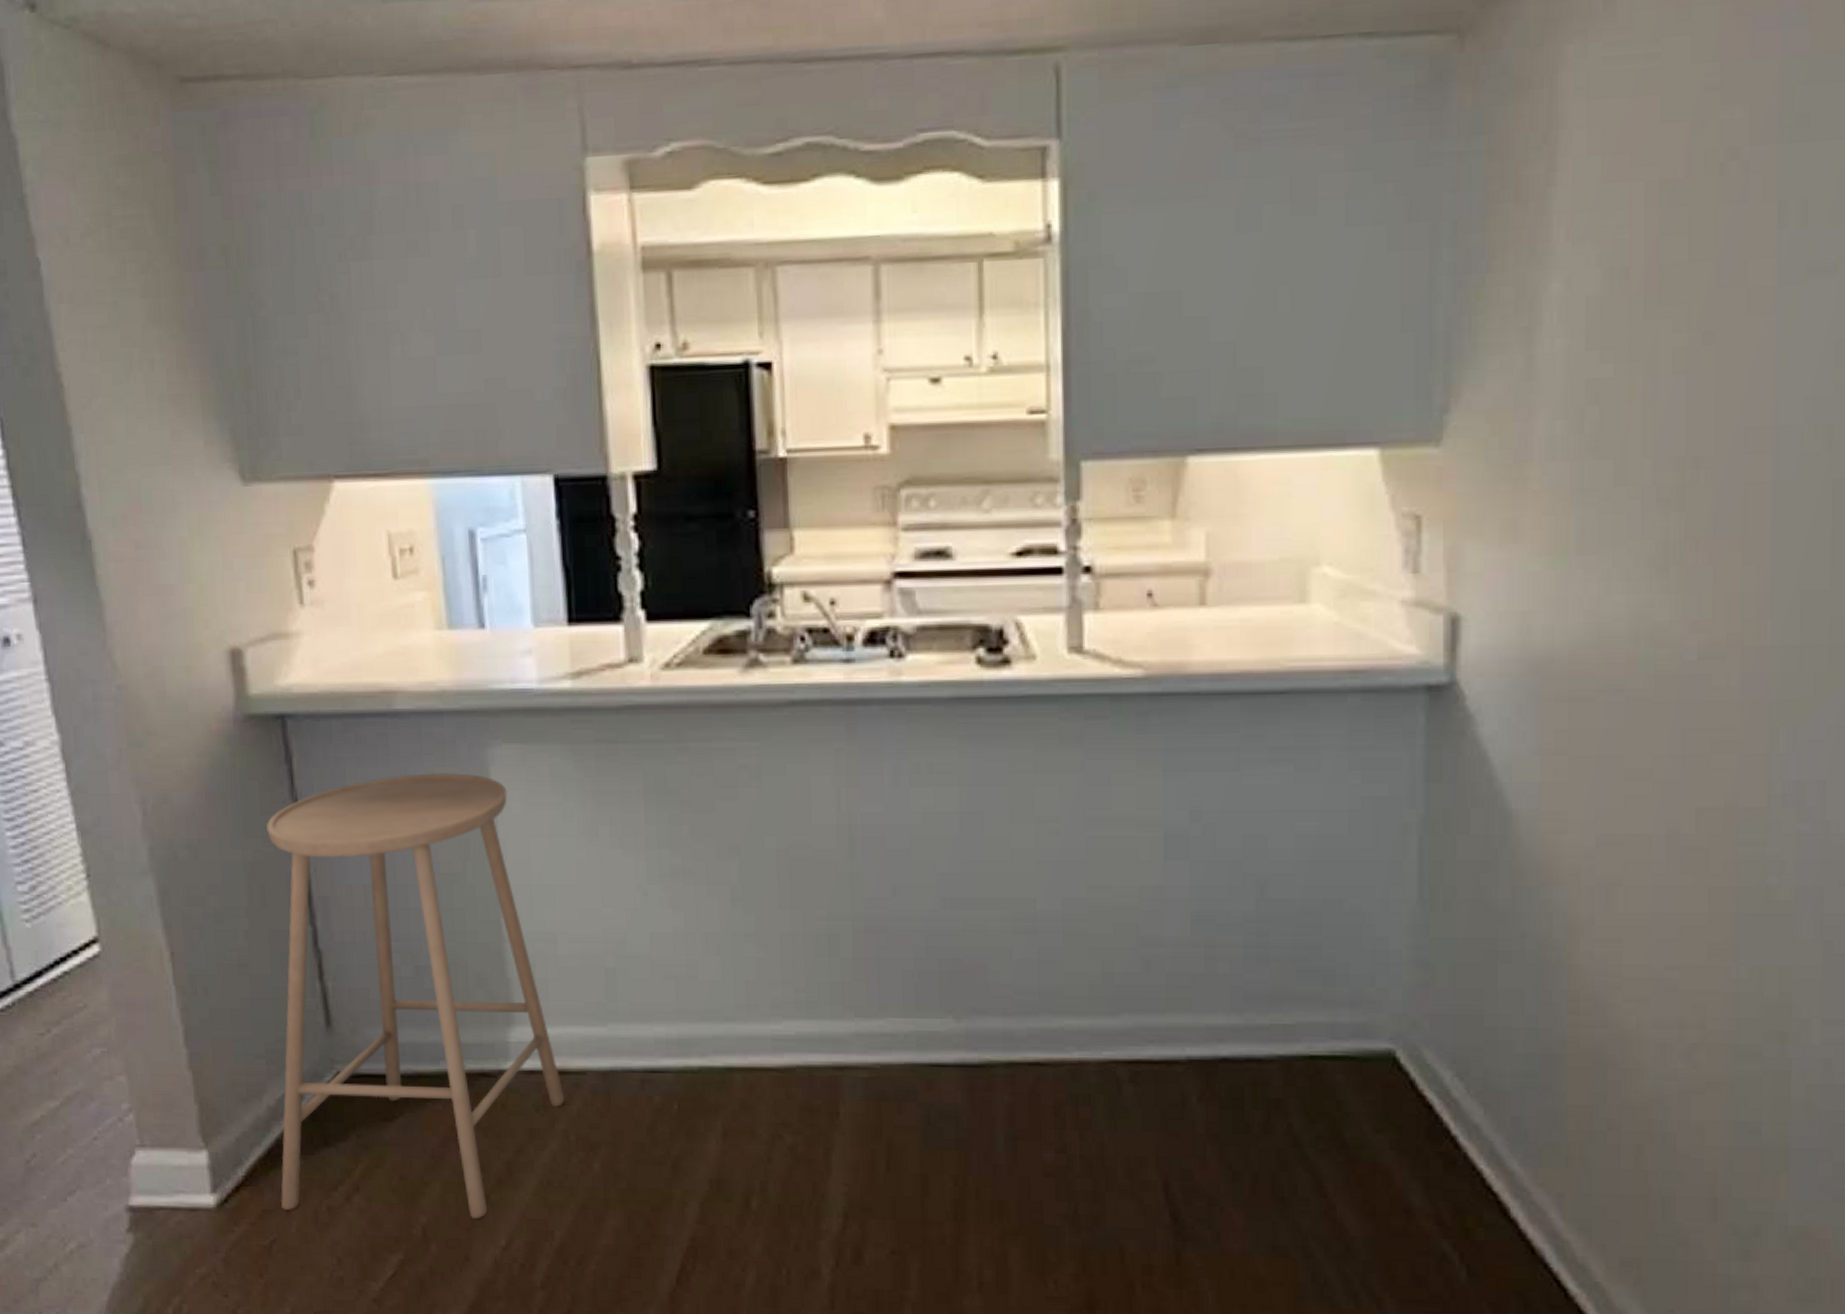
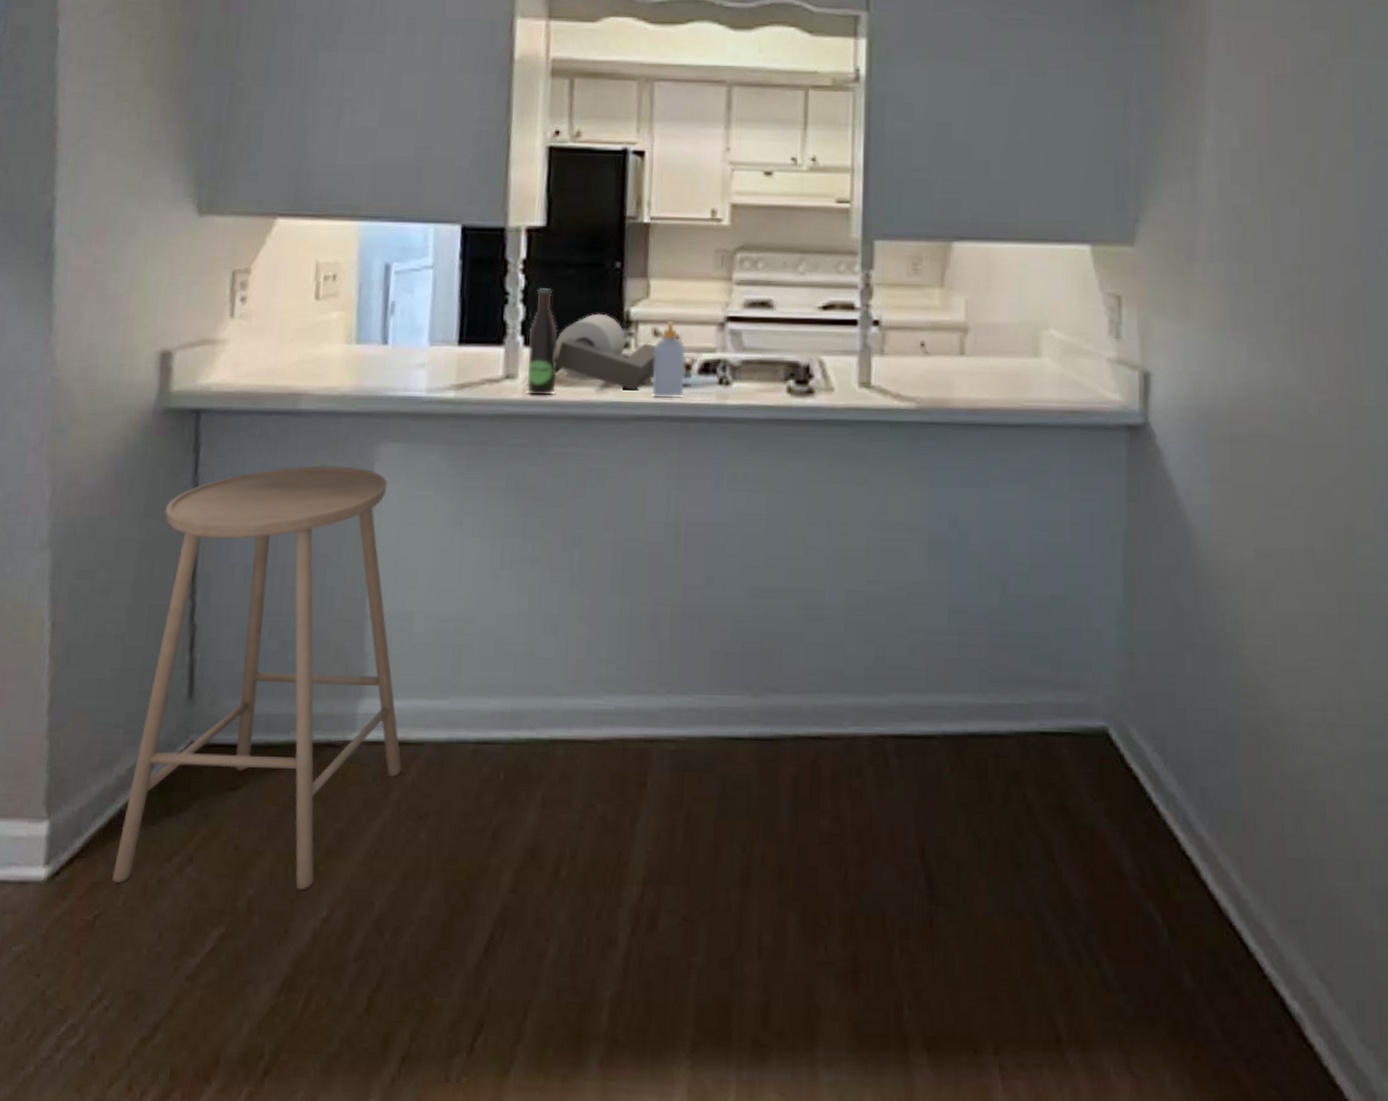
bottle: none [650,549,690,681] -> present [526,288,558,396]
paper towel holder: none [685,576,809,670] -> present [554,313,656,391]
soap bottle: none [806,582,846,677] -> present [652,321,685,398]

